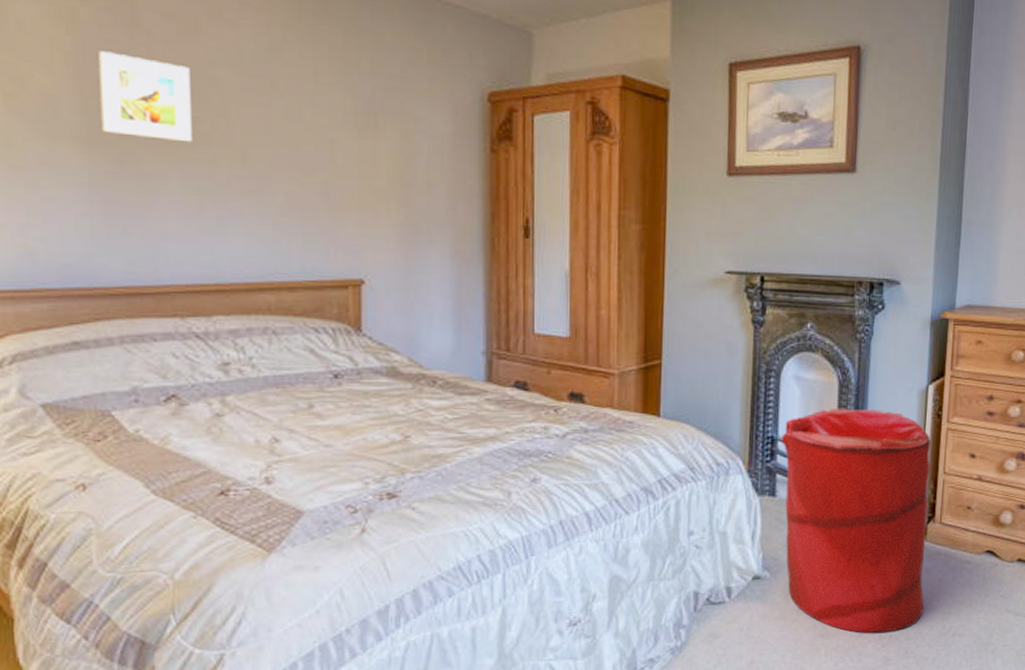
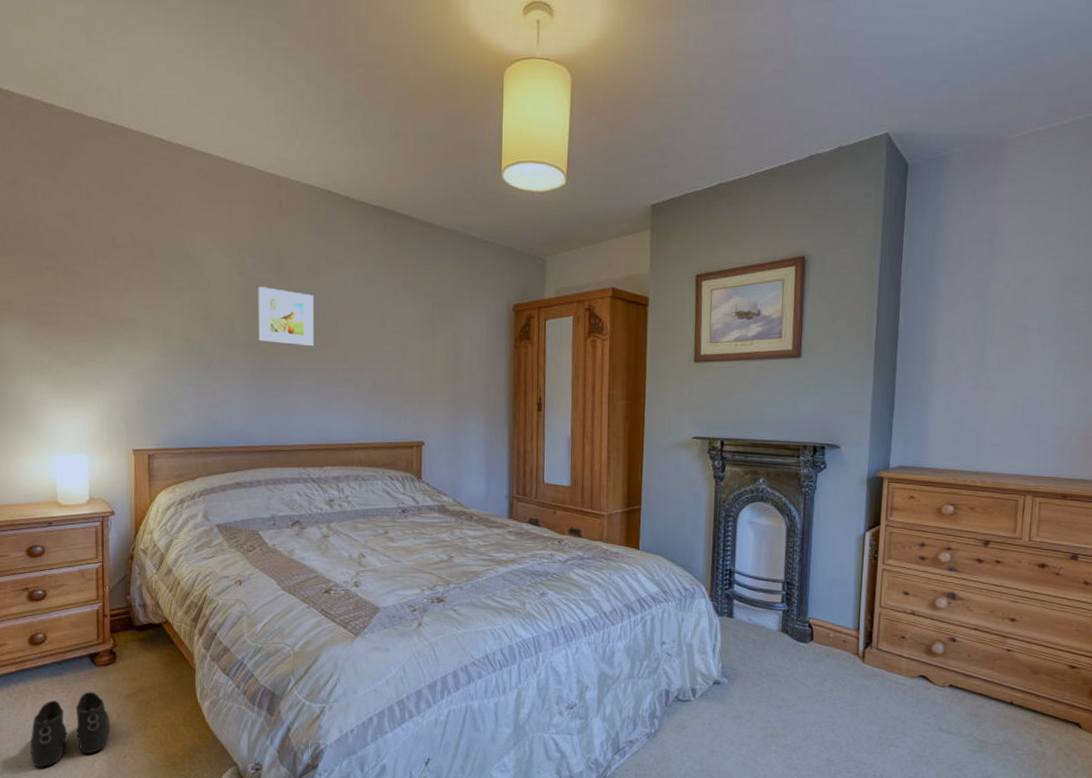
laundry hamper: present [781,408,931,634] -> none [738,549,868,738]

